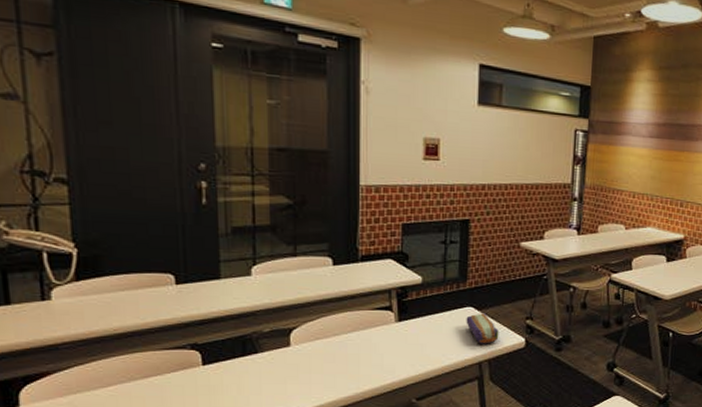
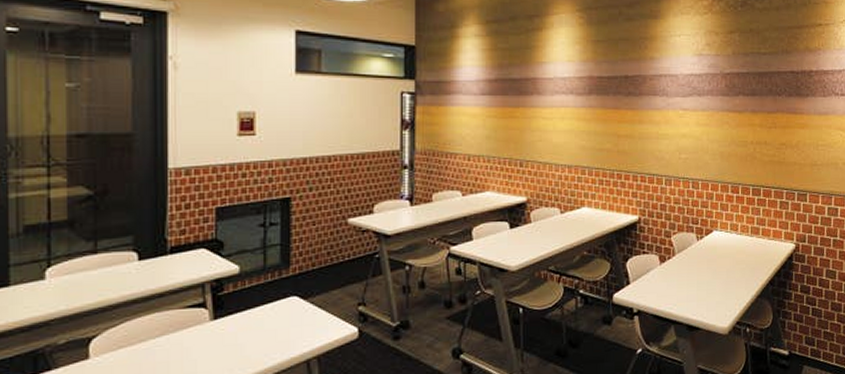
pencil case: present [466,313,499,344] -> none [290,302,328,339]

